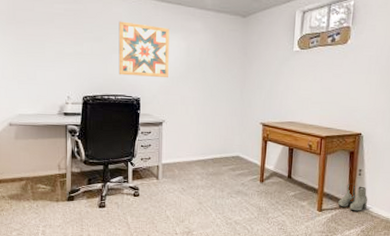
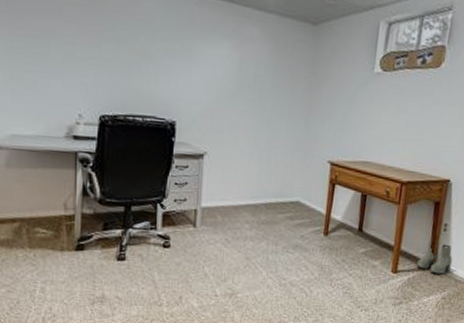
wall art: present [118,21,170,78] -> none [148,18,218,98]

